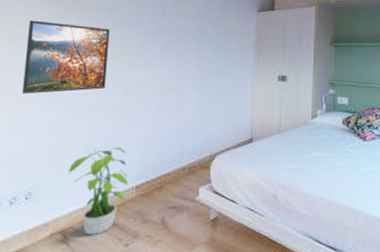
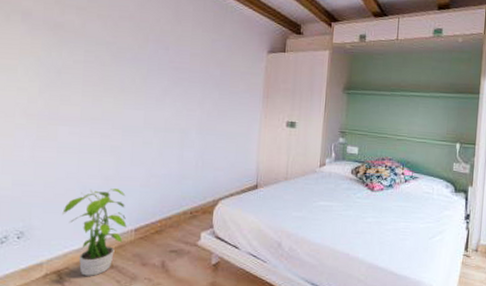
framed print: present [21,20,110,94] -> none [11,50,107,130]

